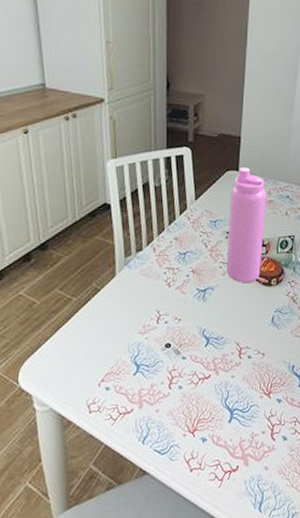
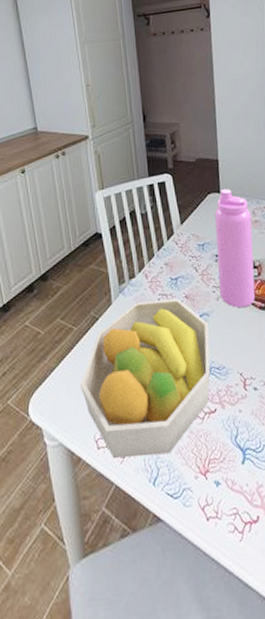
fruit bowl: none [75,272,212,421] -> present [79,298,211,458]

